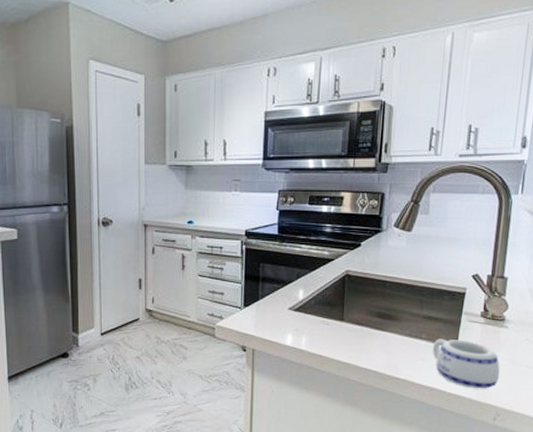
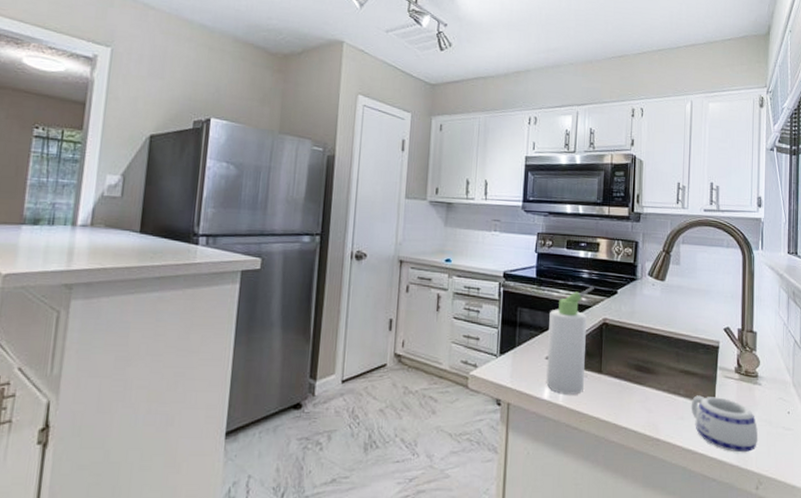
bottle: none [289,240,337,341] -> present [546,286,594,395]

